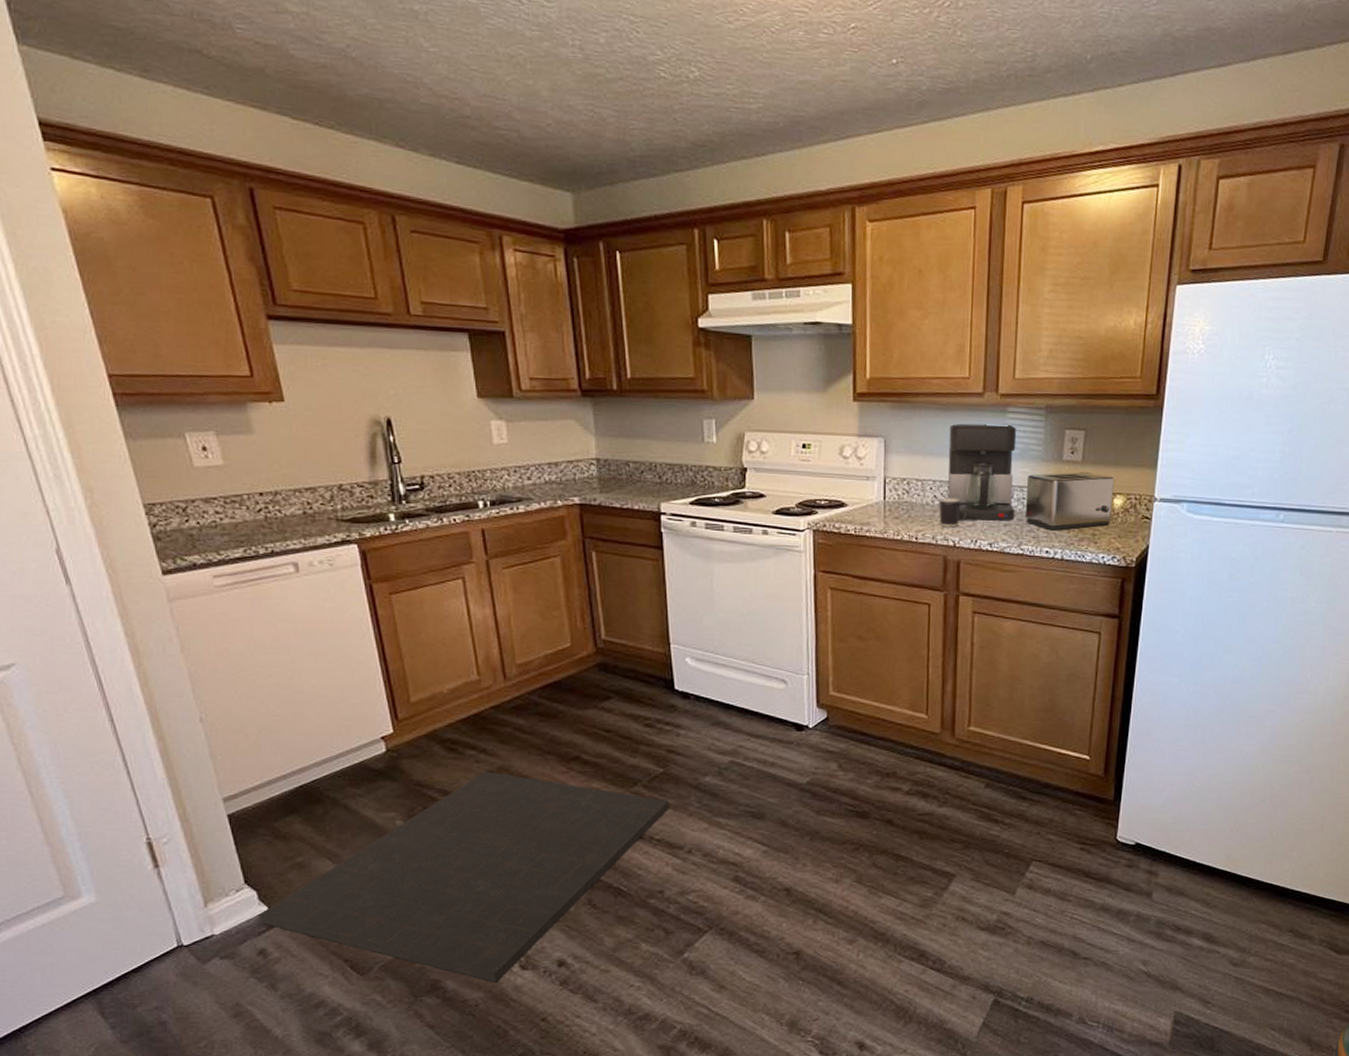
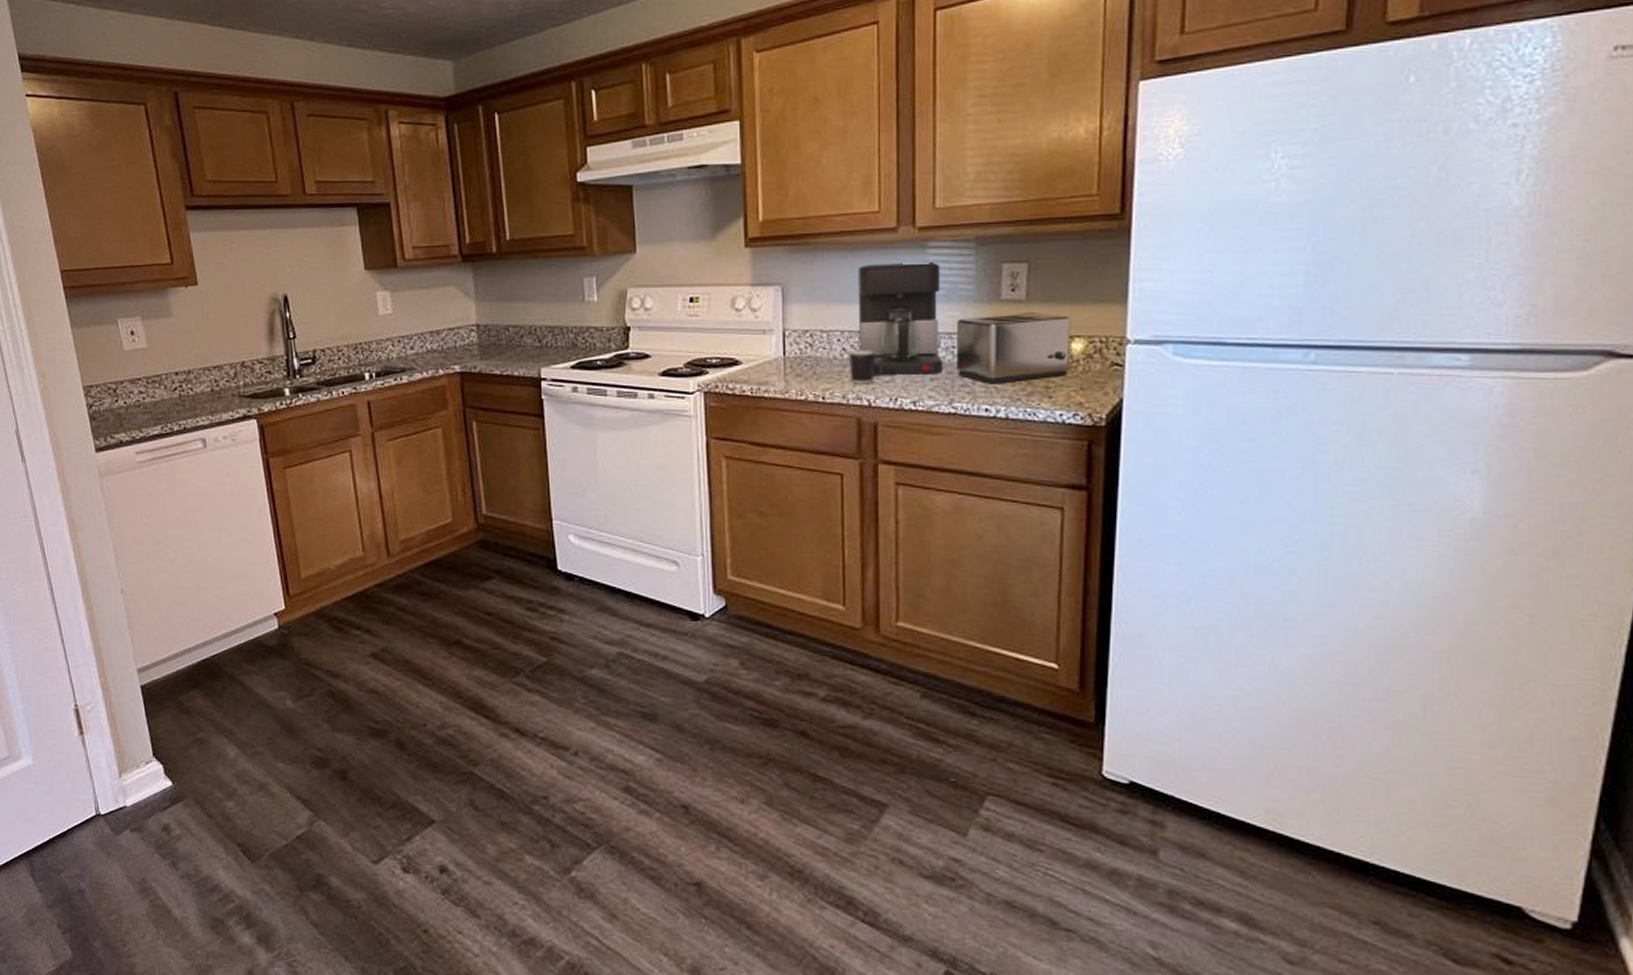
doormat: present [259,771,669,982] -> none [164,653,553,884]

